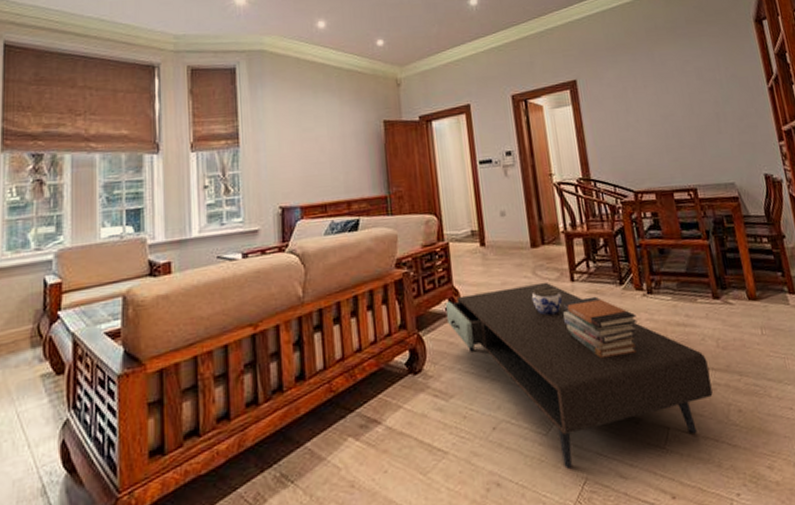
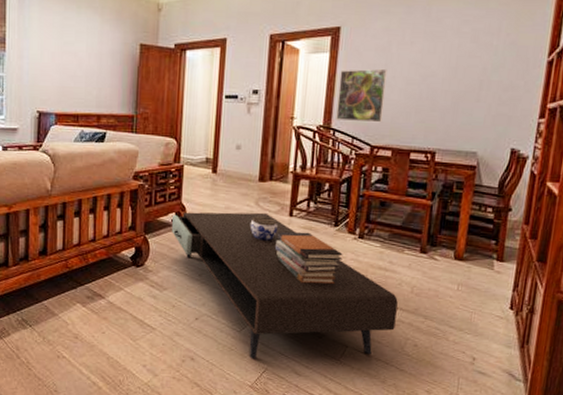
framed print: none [586,113,638,170] -> present [336,68,387,123]

